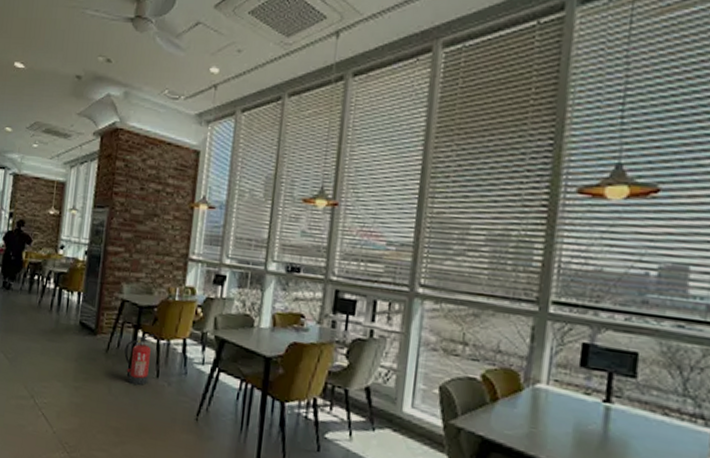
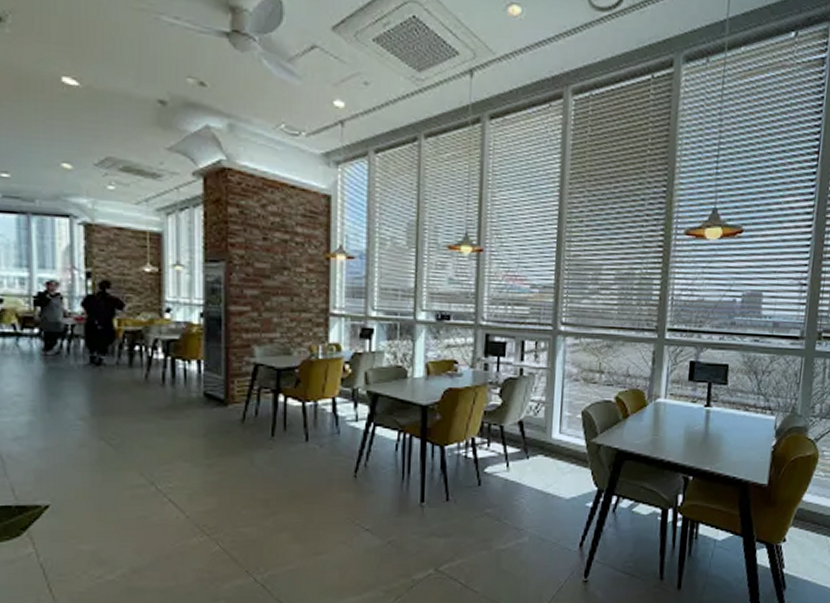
fire extinguisher: present [124,333,155,385] -> none [265,396,299,453]

